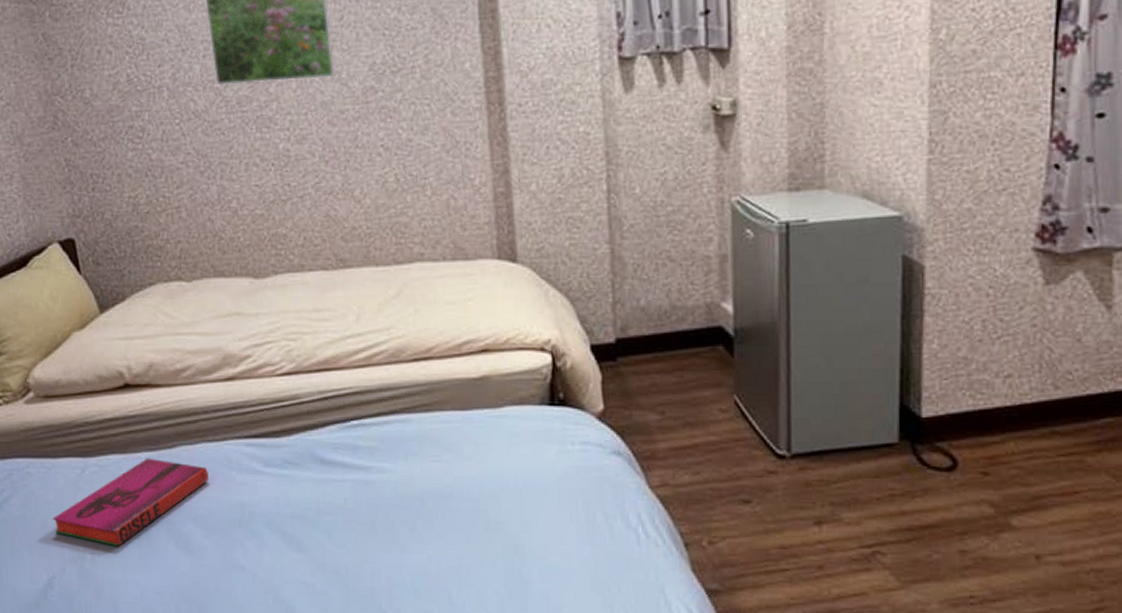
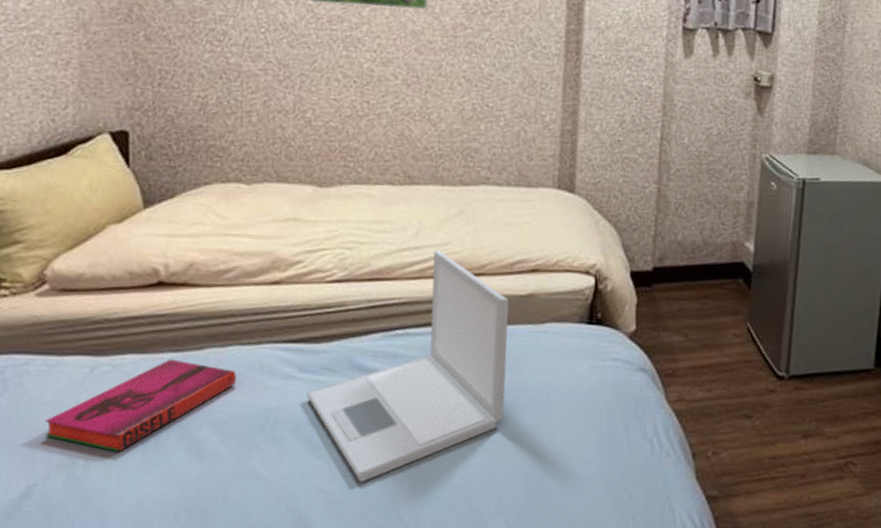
laptop: none [275,336,472,575] -> present [306,250,509,482]

